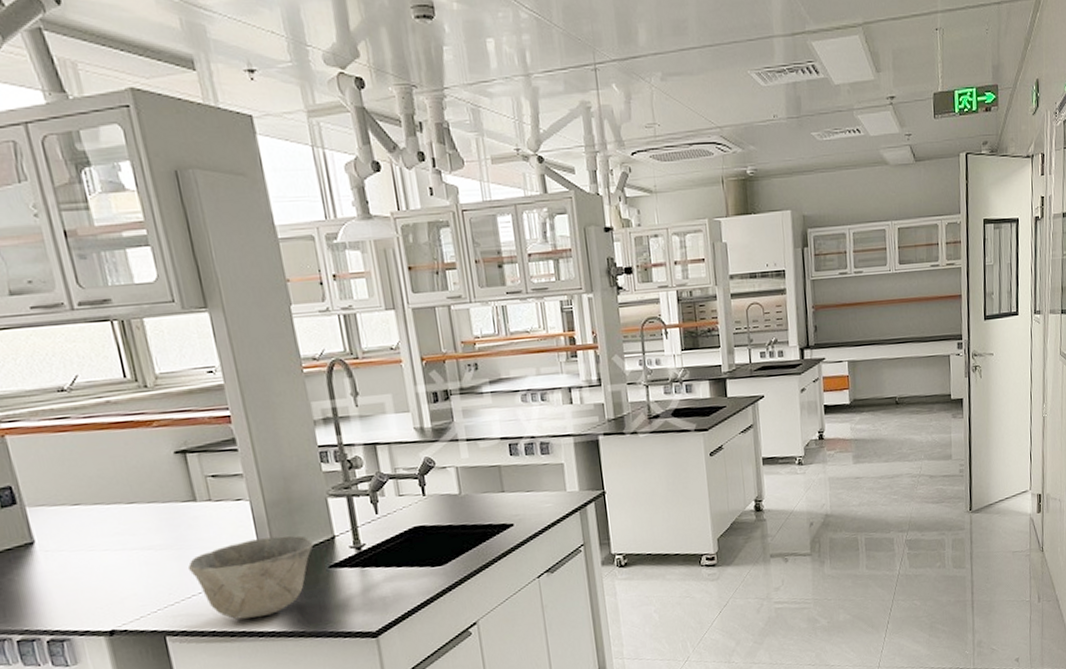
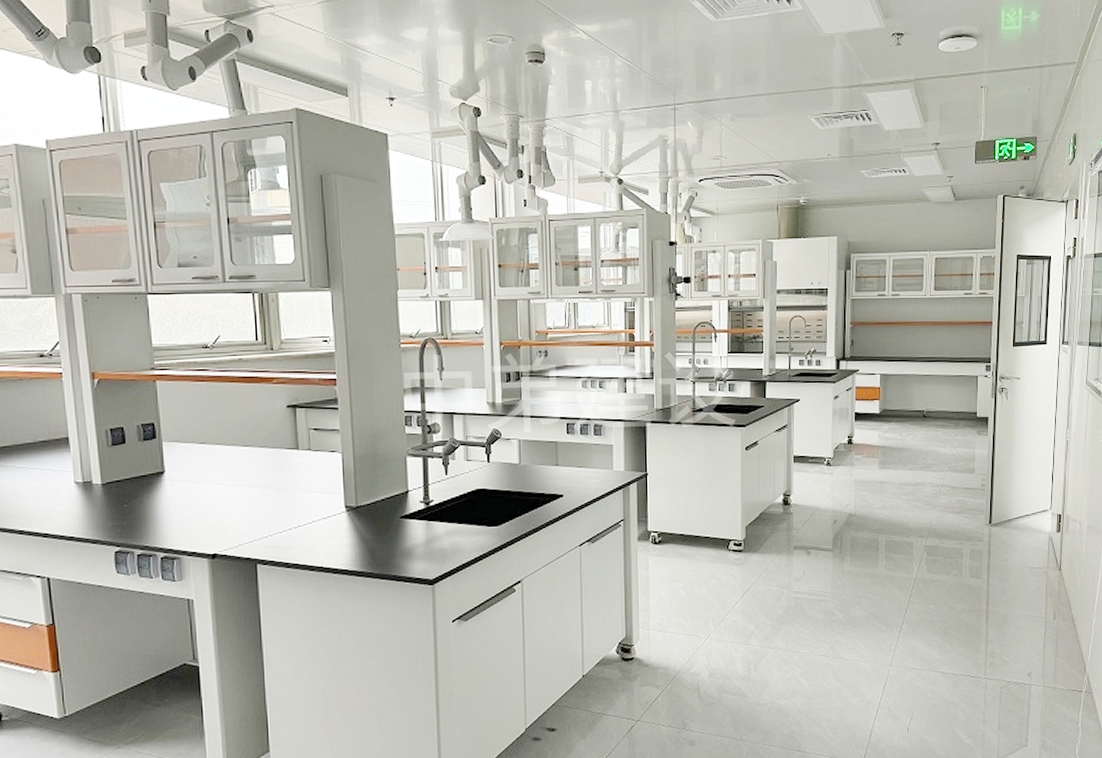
bowl: present [187,535,314,620] -> none [283,486,390,556]

